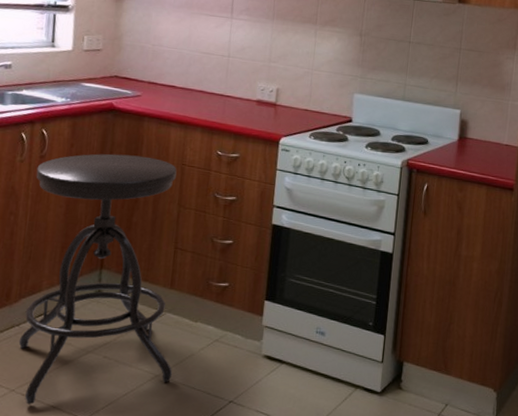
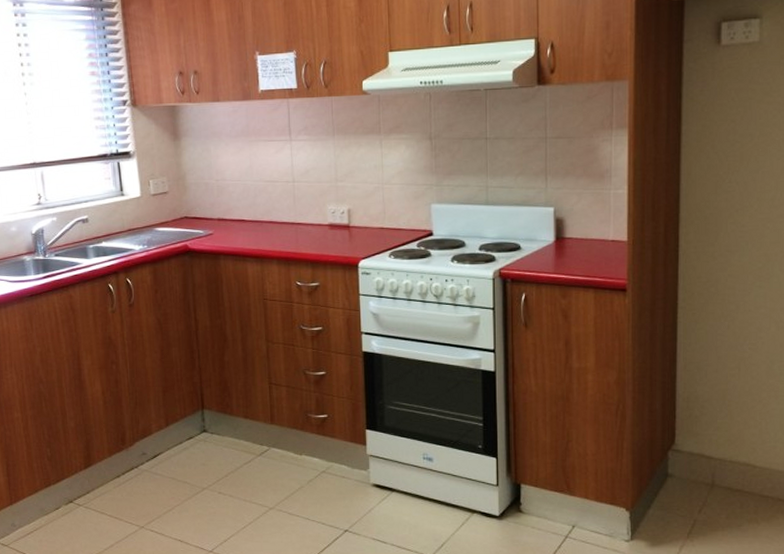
stool: present [18,154,177,405] -> none [128,295,285,540]

